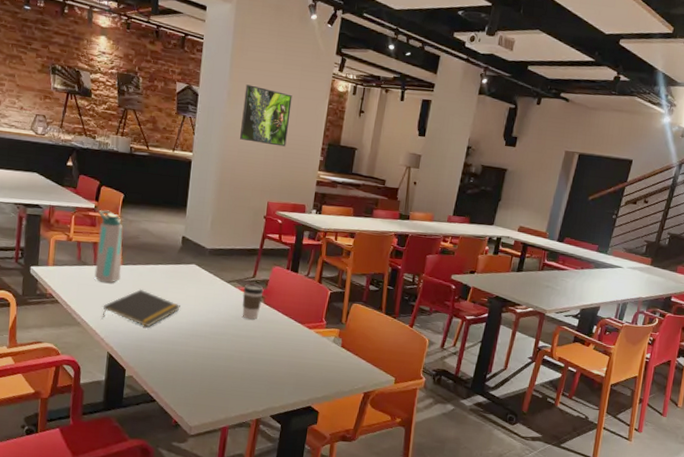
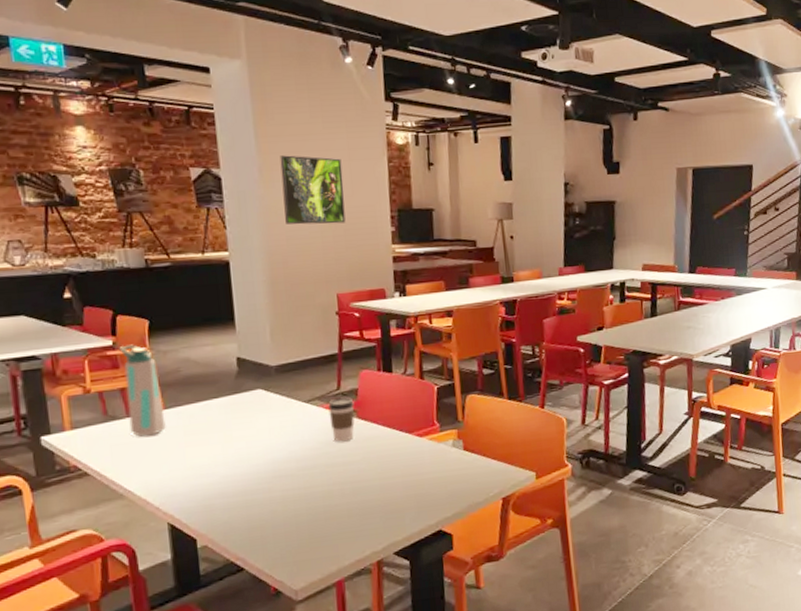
notepad: present [103,288,180,328] -> none [151,434,252,483]

